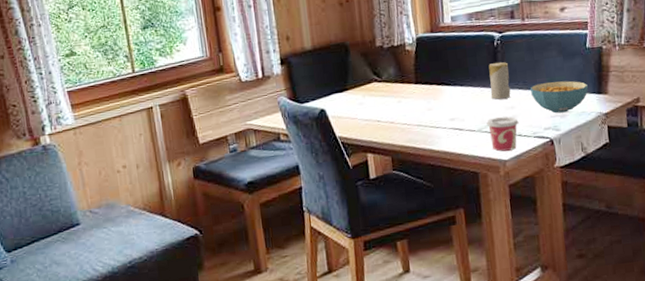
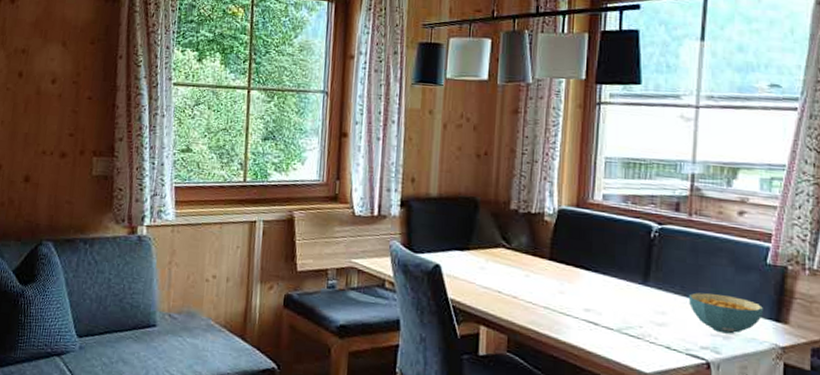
cup: present [487,116,519,152] -> none [629,319,669,364]
candle: present [488,62,511,100] -> none [638,257,666,301]

